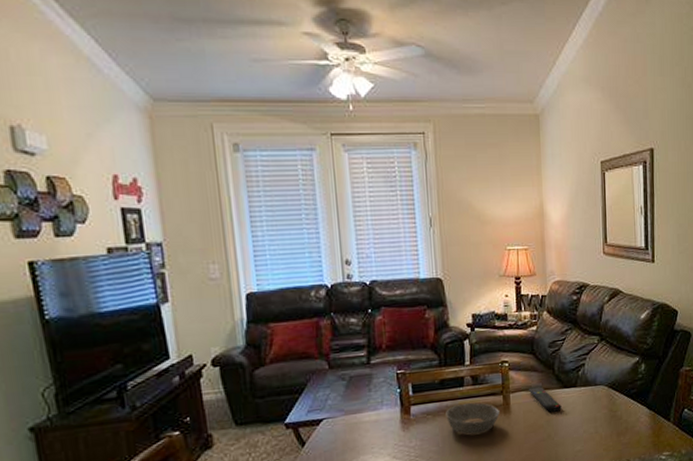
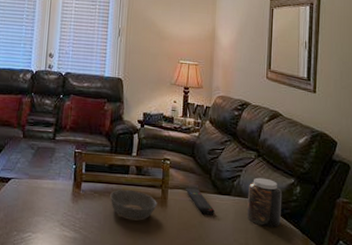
jar: none [593,361,628,412] -> present [246,177,282,228]

